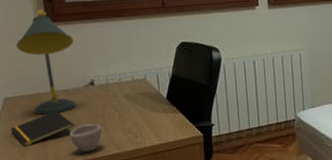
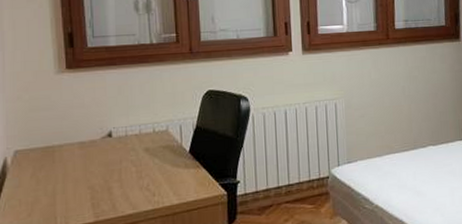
notepad: present [11,110,74,147] -> none [19,165,87,206]
desk lamp: present [16,9,76,114] -> none [33,54,93,169]
cup: present [69,123,102,153] -> none [82,180,117,213]

